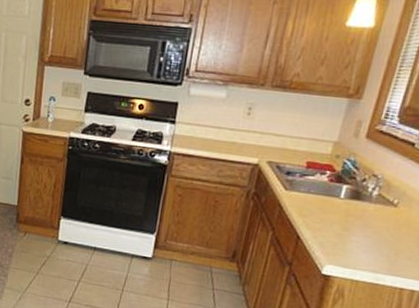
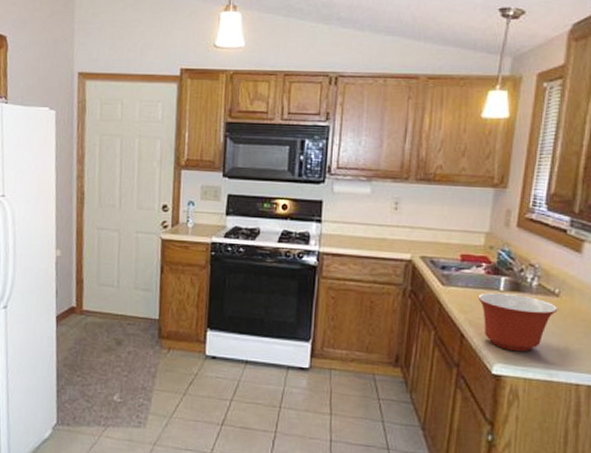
mixing bowl: none [317,199,395,256] -> present [477,293,558,352]

